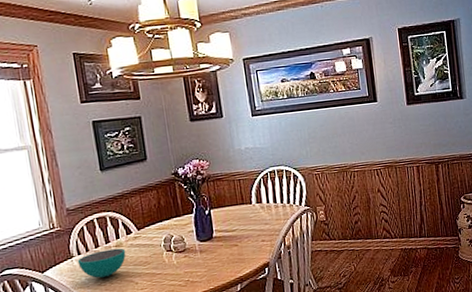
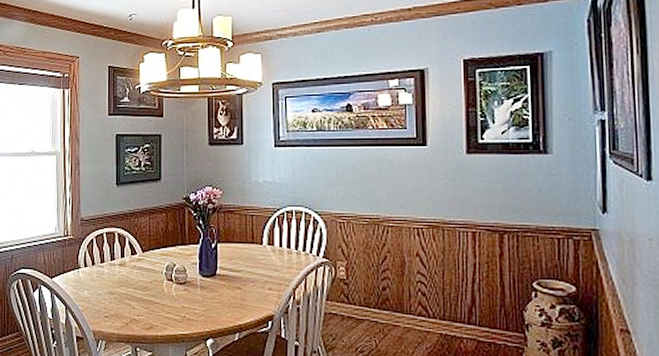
bowl: present [77,248,126,278] -> none [83,266,128,295]

